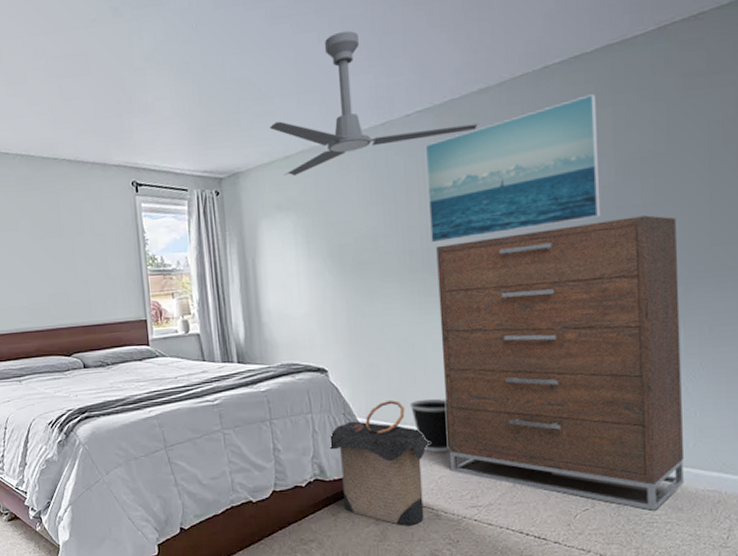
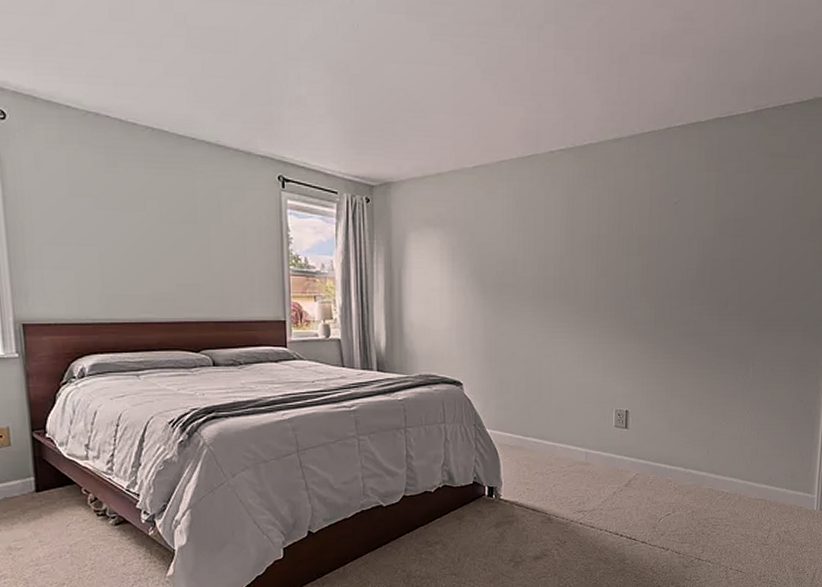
ceiling fan: present [270,30,480,176] -> none [425,60,612,194]
laundry hamper: present [327,400,430,526] -> none [457,415,548,529]
wastebasket: present [410,399,450,453] -> none [534,415,566,464]
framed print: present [424,94,601,243] -> none [563,159,705,273]
dresser: present [436,215,685,511] -> none [563,269,754,515]

